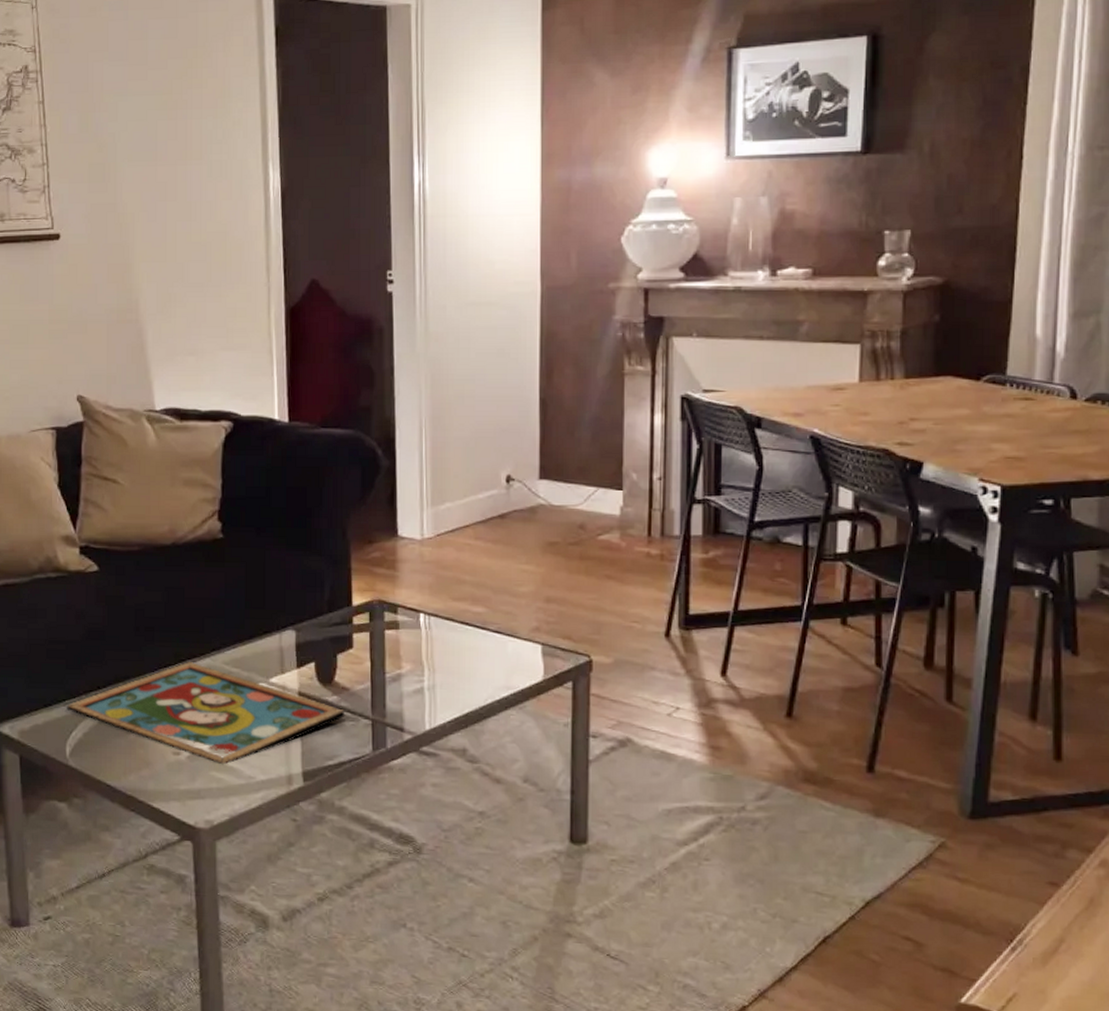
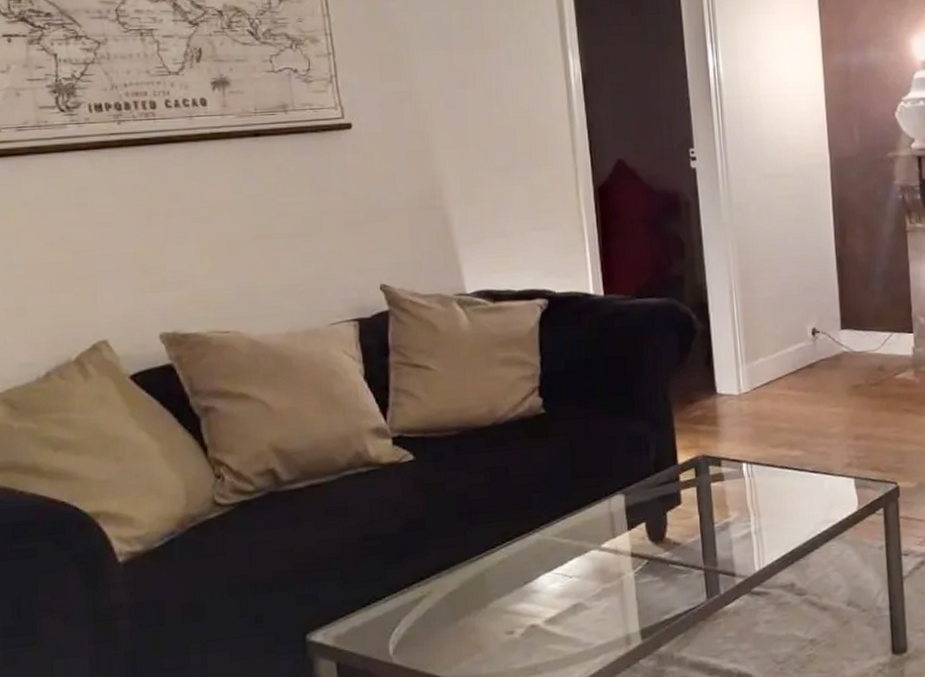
framed painting: present [67,662,345,765] -> none [387,539,679,637]

